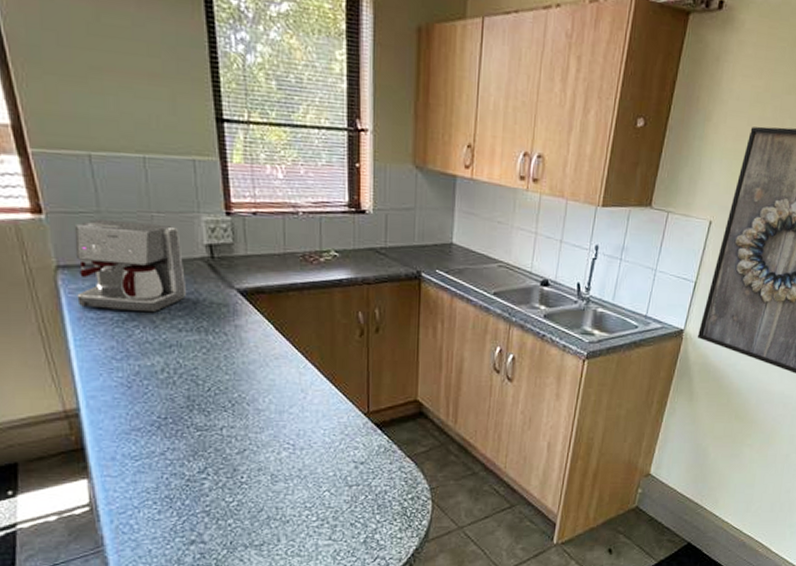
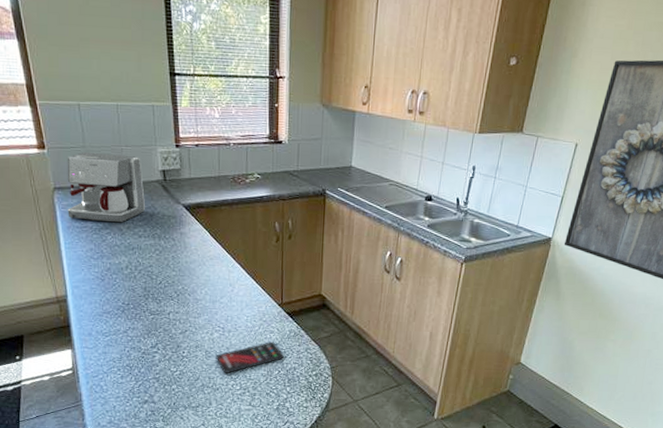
smartphone: none [284,460,372,501] -> present [215,342,284,373]

